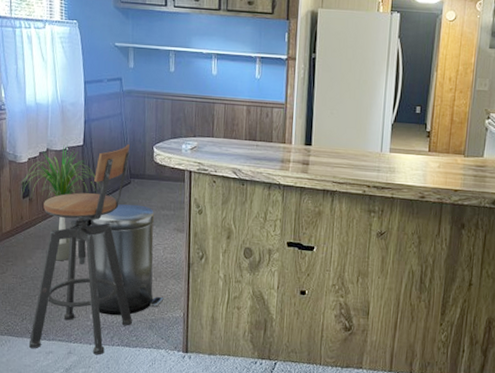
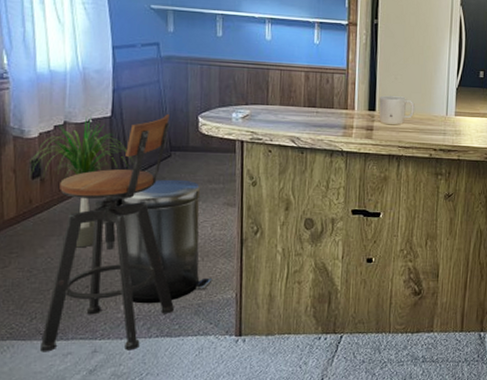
mug: none [314,130,350,161] -> present [378,95,415,125]

